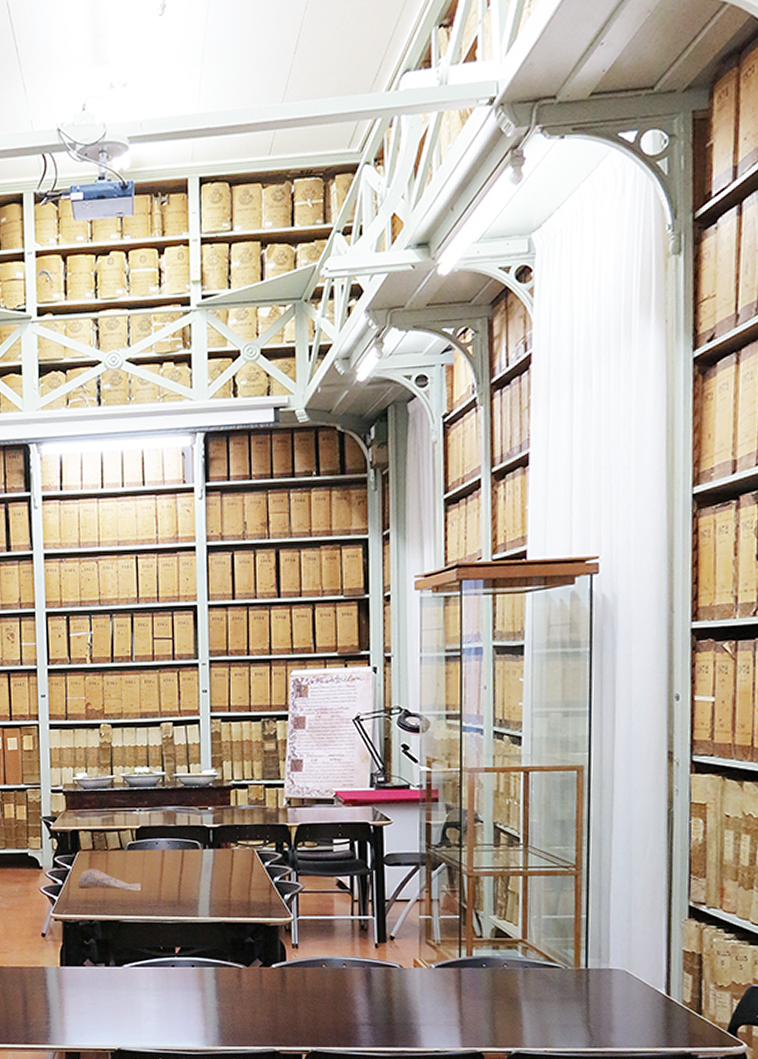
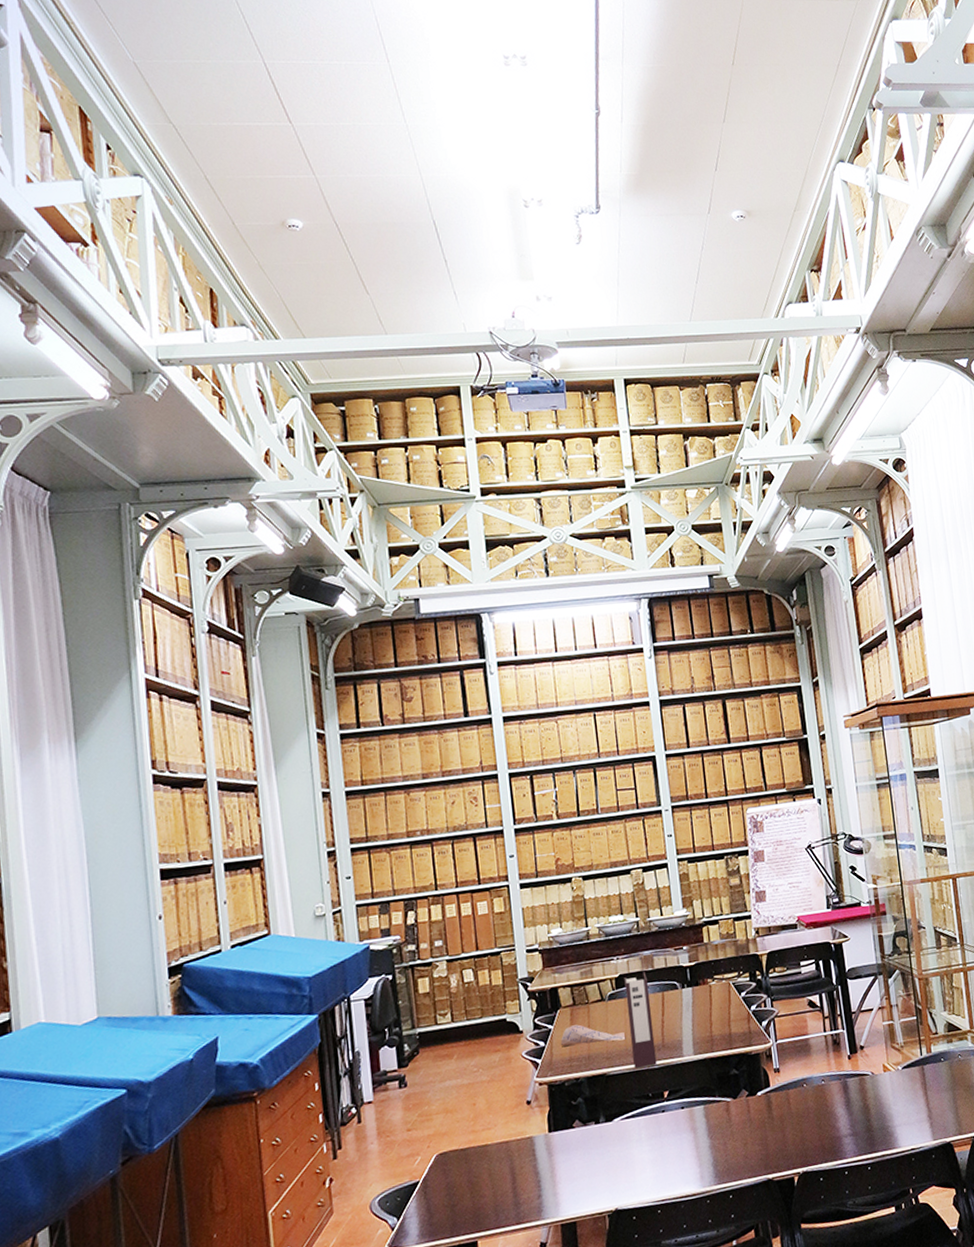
binder: none [145,826,171,920] -> present [624,971,657,1069]

